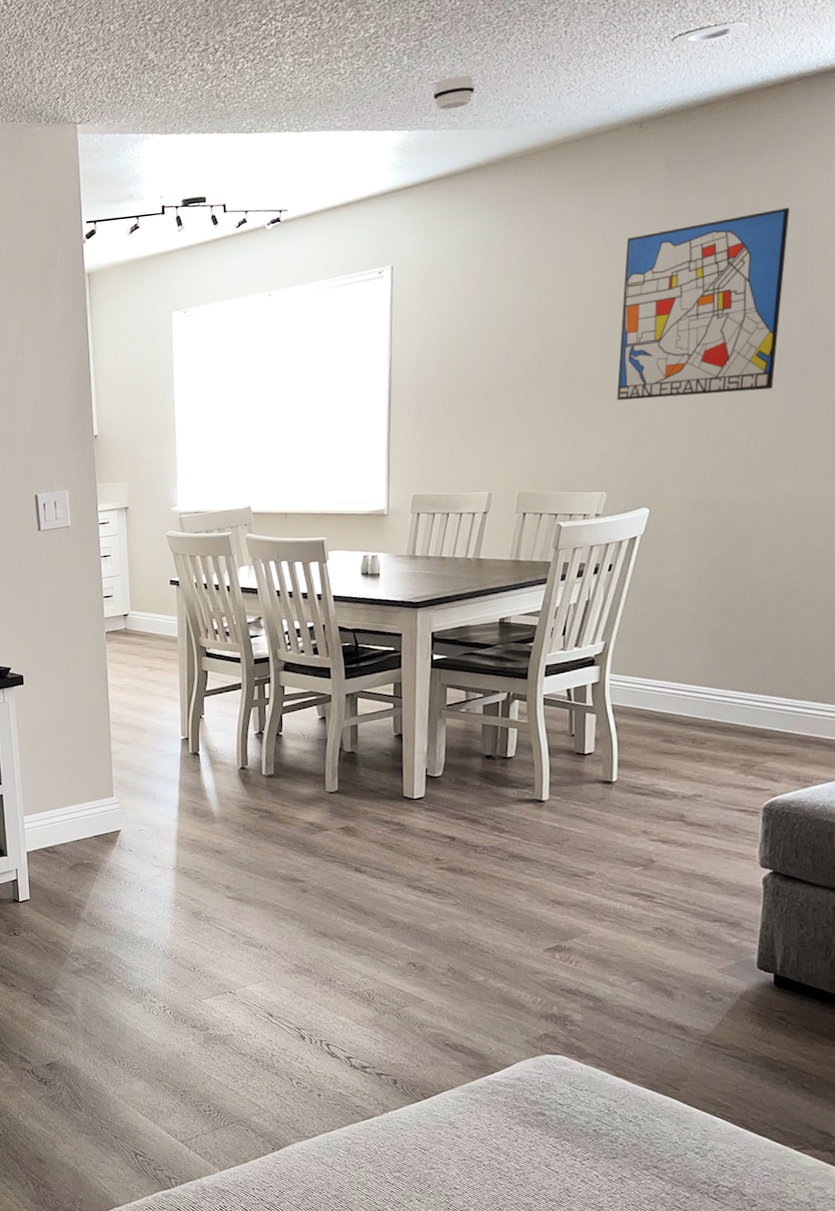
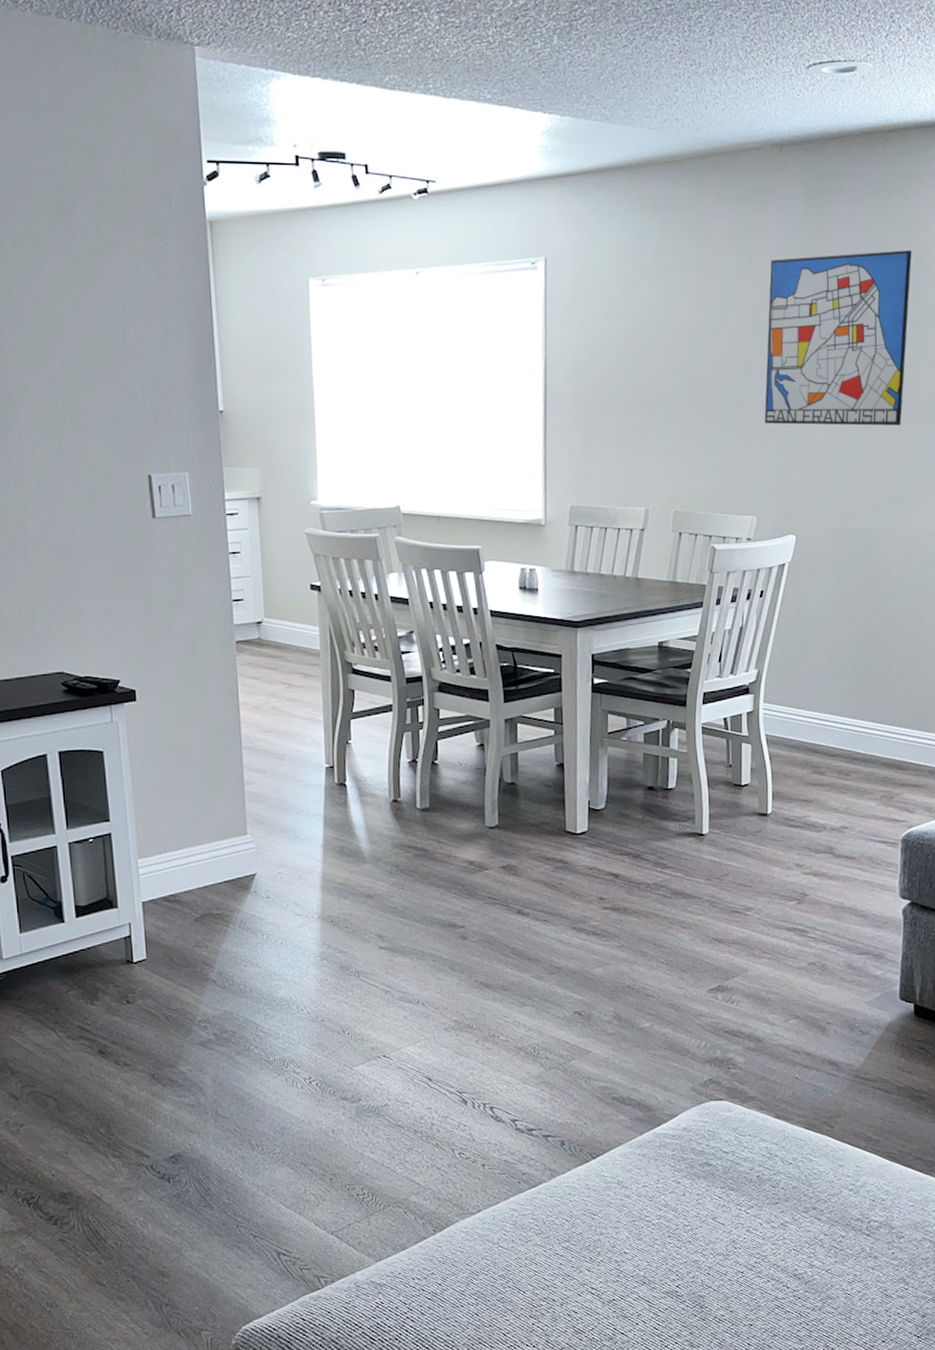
smoke detector: present [432,75,475,110] -> none [583,66,625,101]

